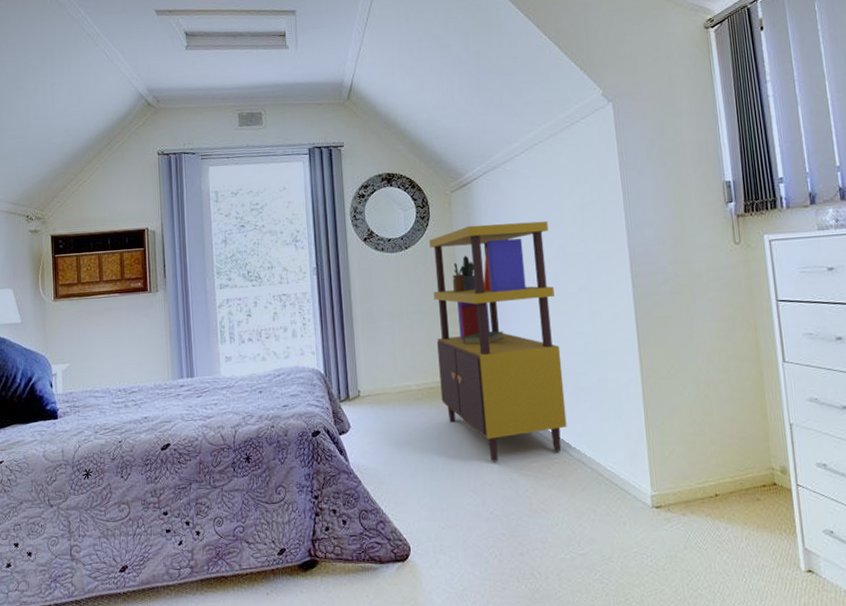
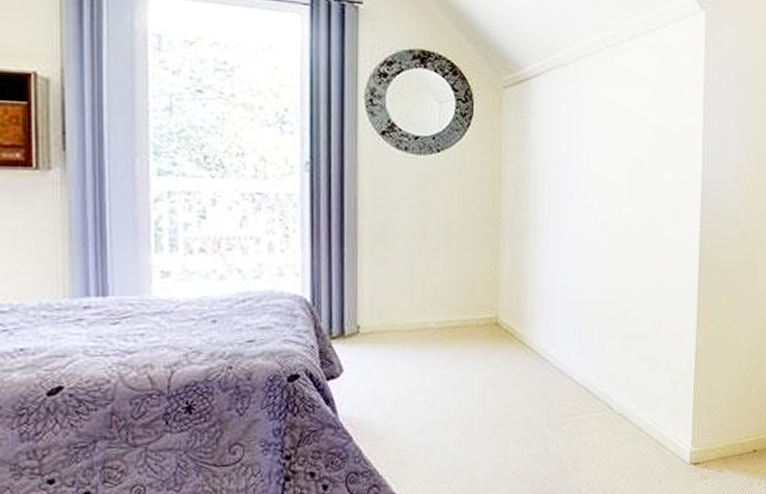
bookcase: present [429,221,567,462] -> none [466,133,617,415]

